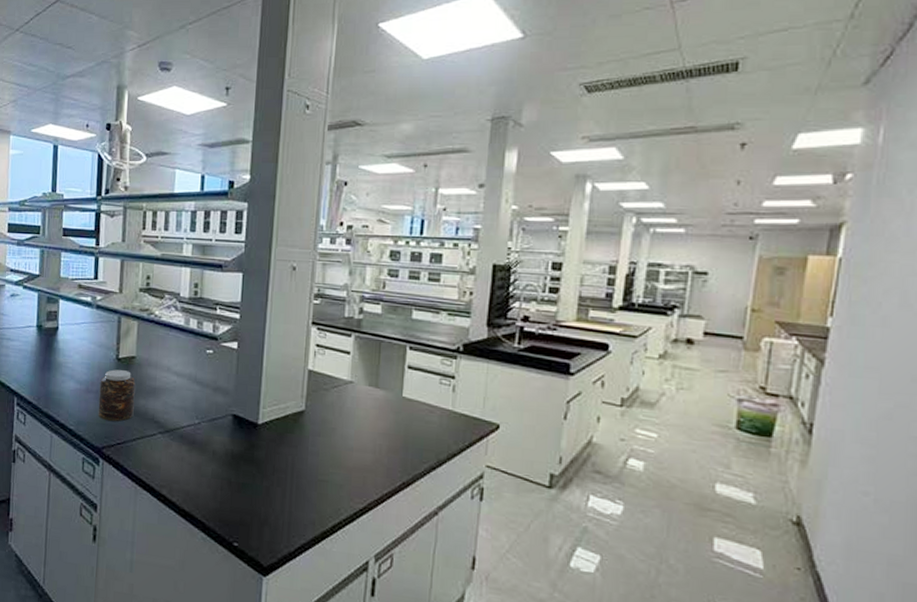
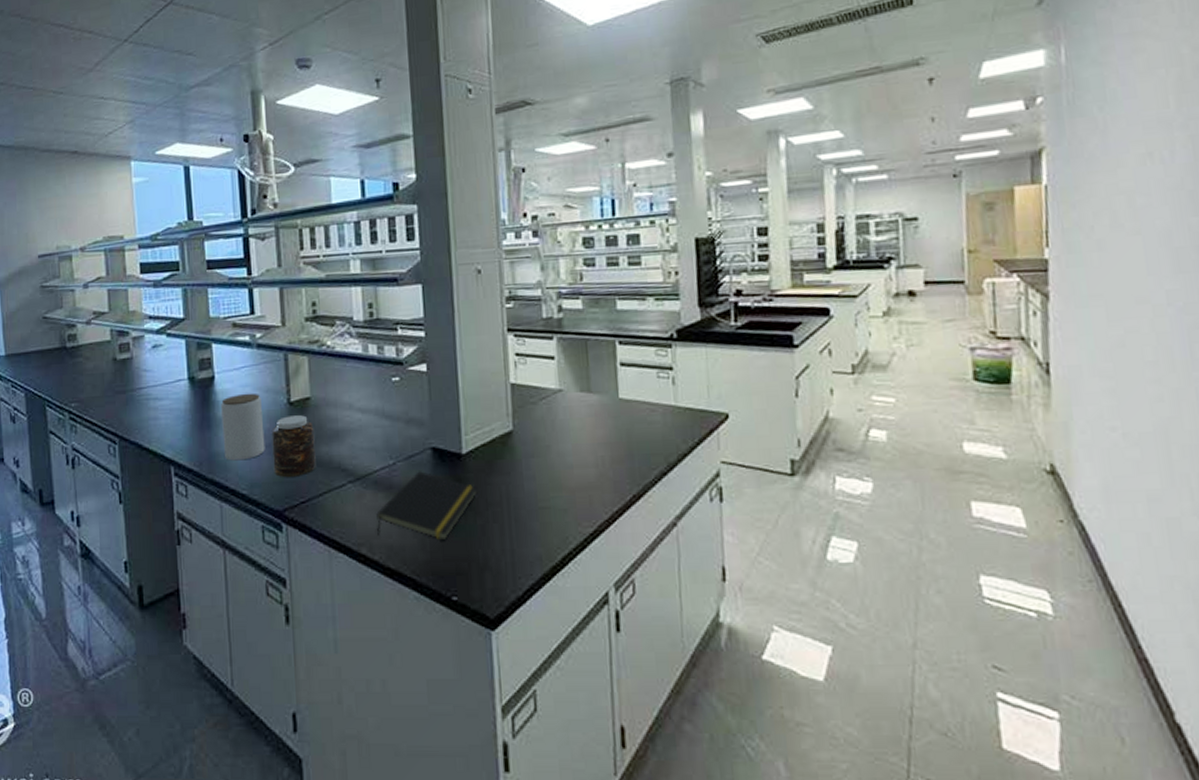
jar: none [59,345,95,401] -> present [221,393,265,461]
notepad: none [178,432,268,495] -> present [376,471,478,541]

